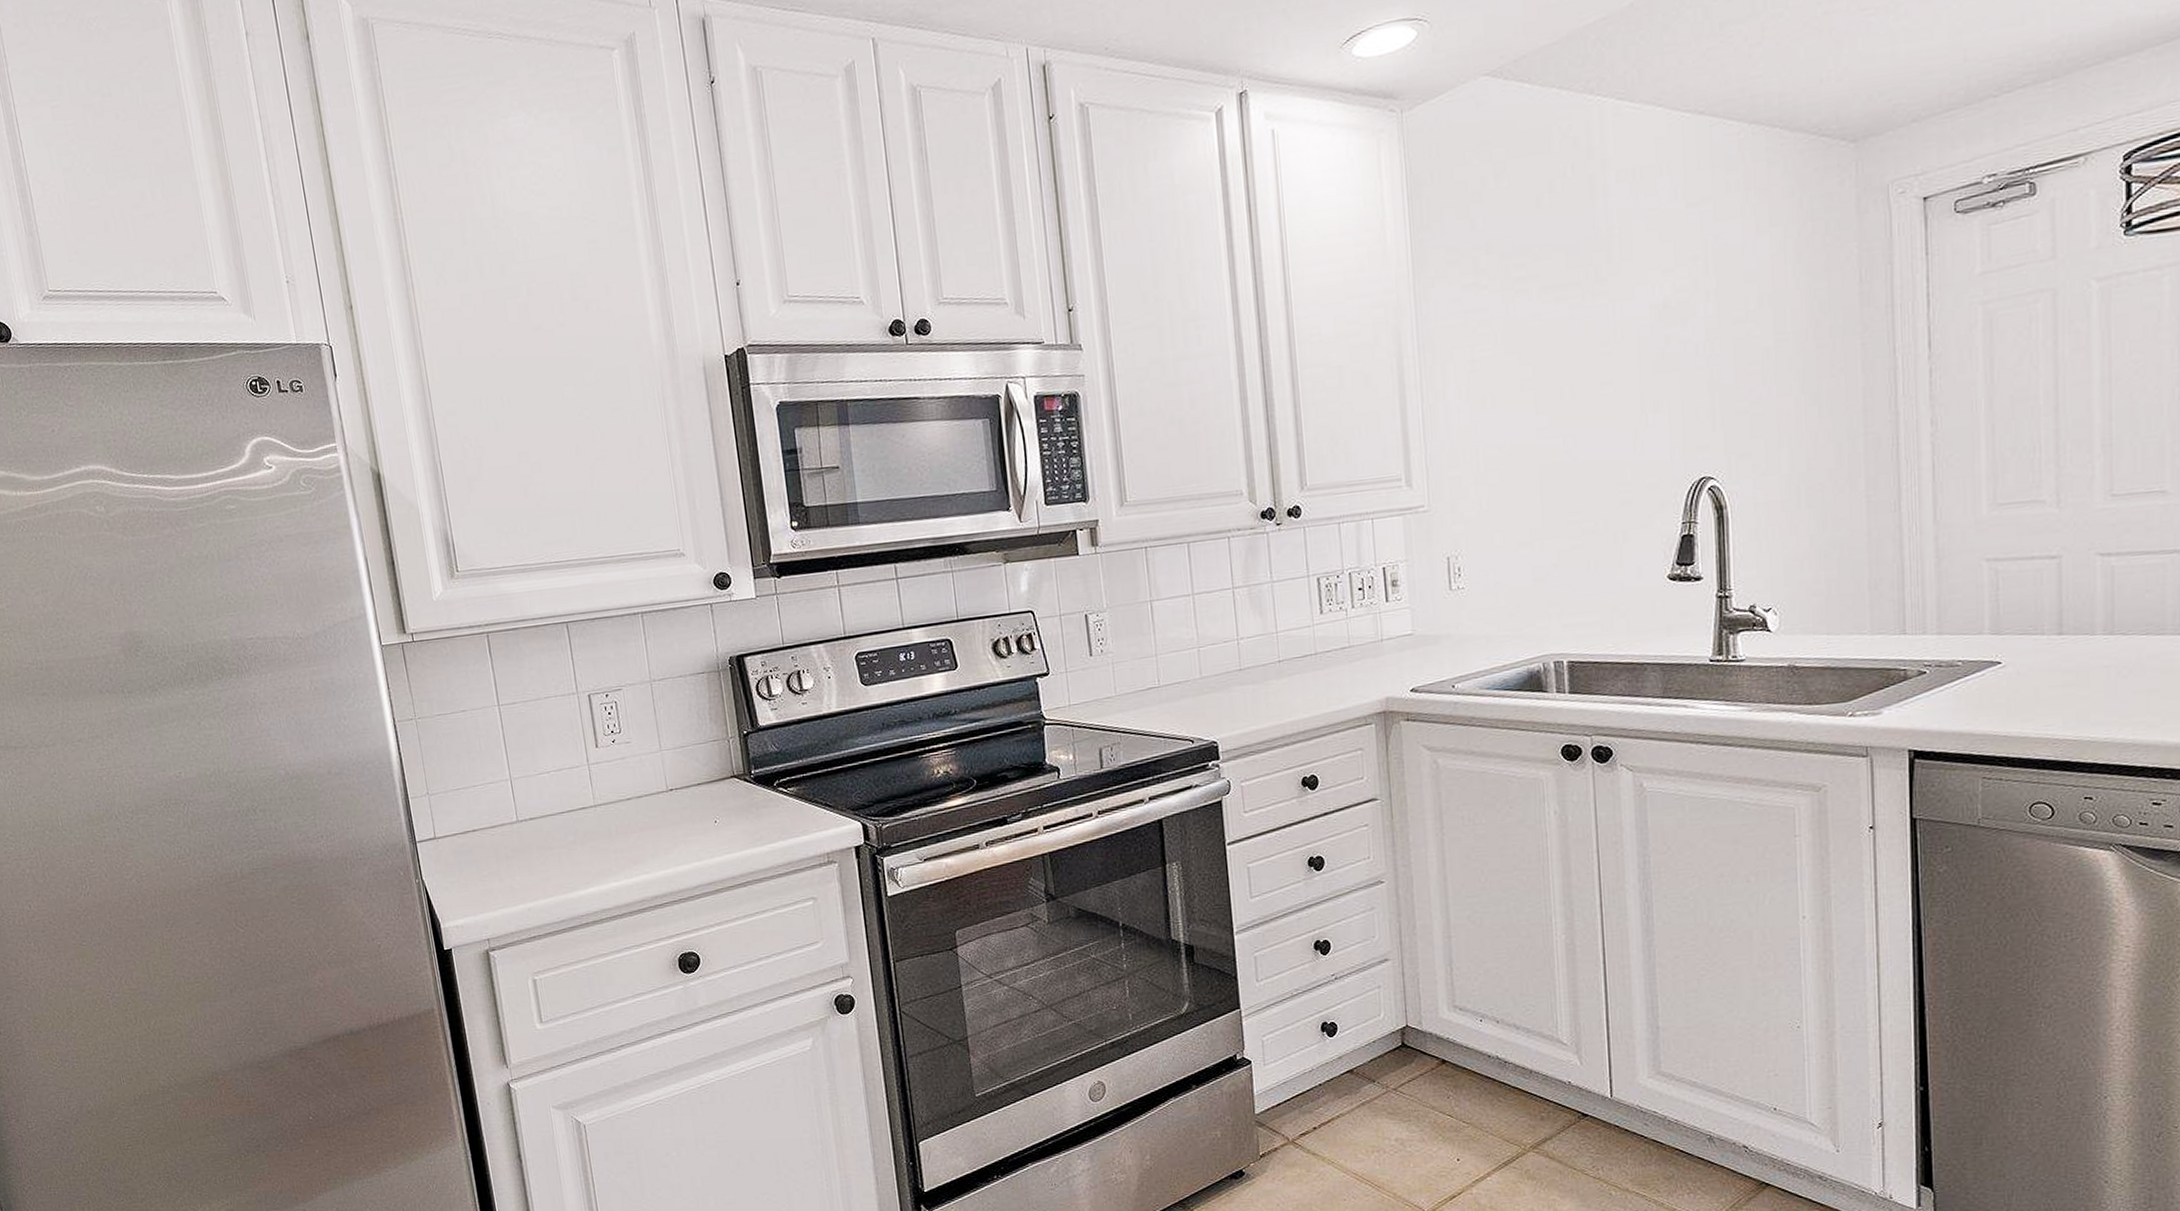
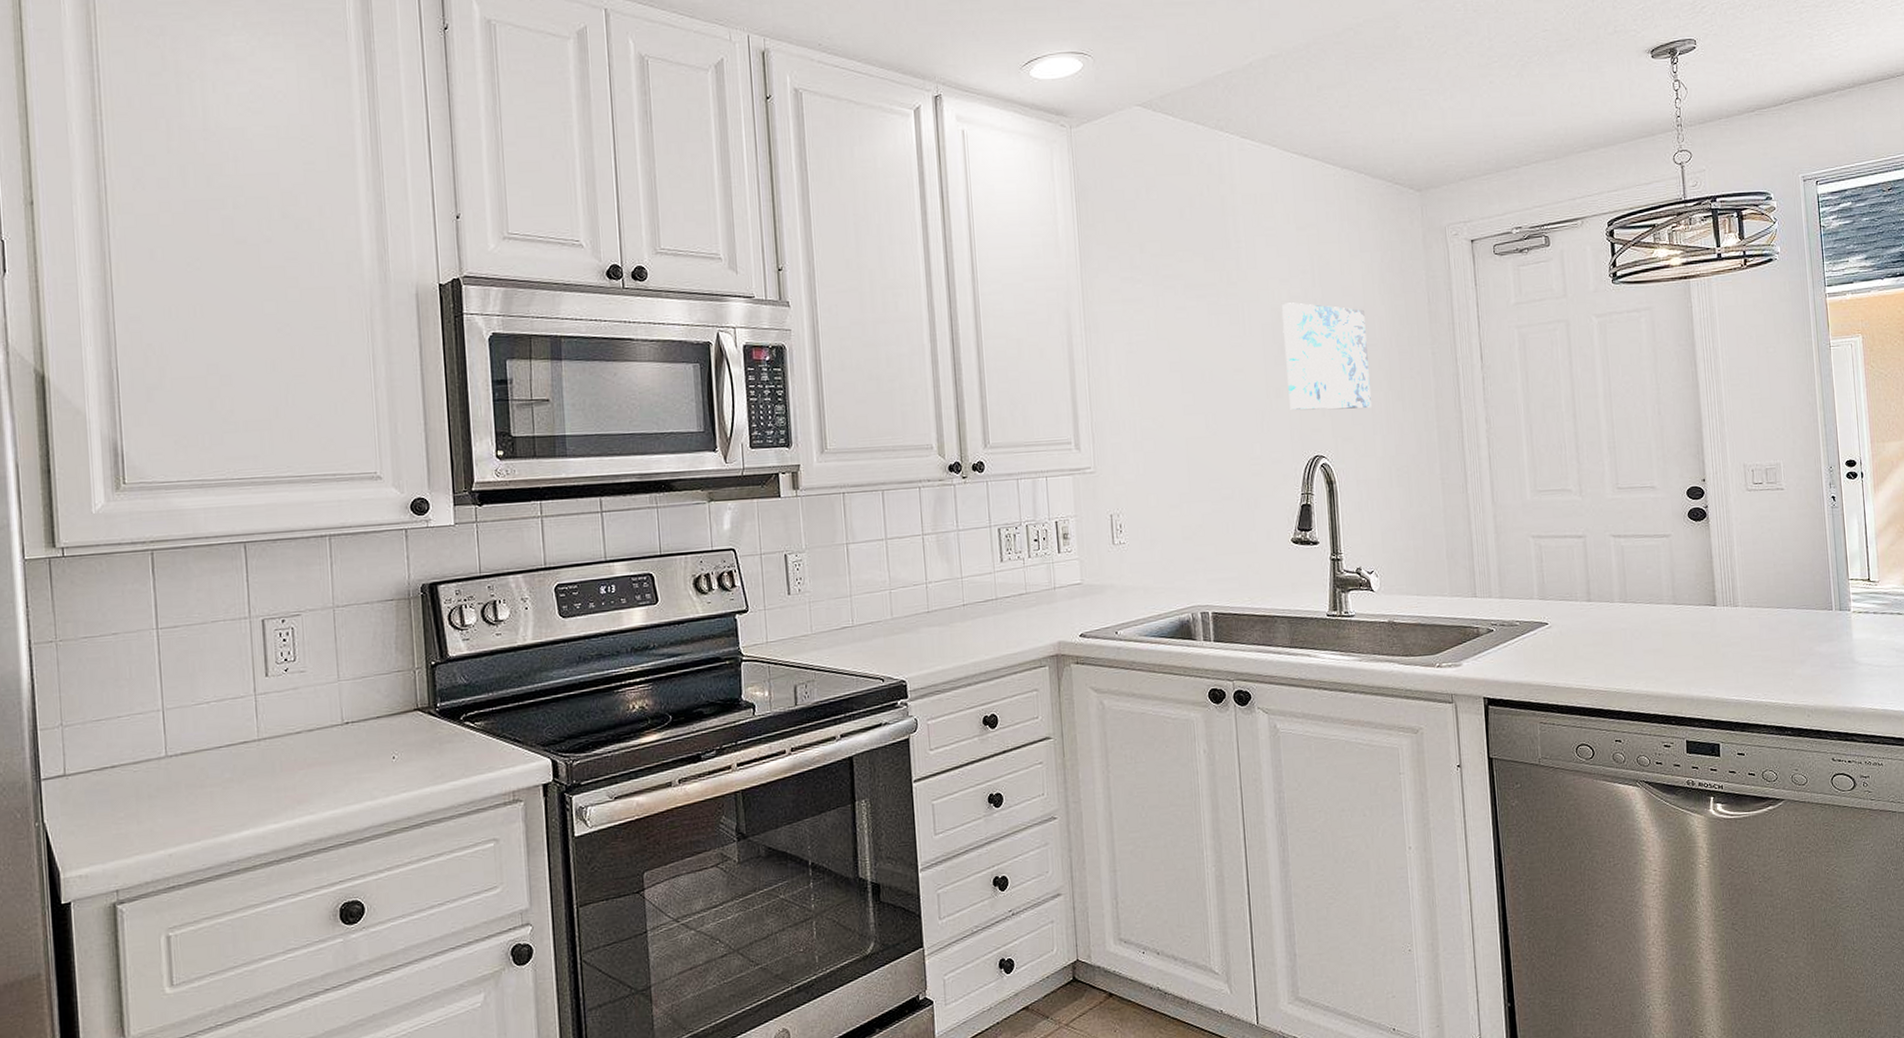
wall art: none [1664,296,1777,425] -> present [1282,302,1371,410]

